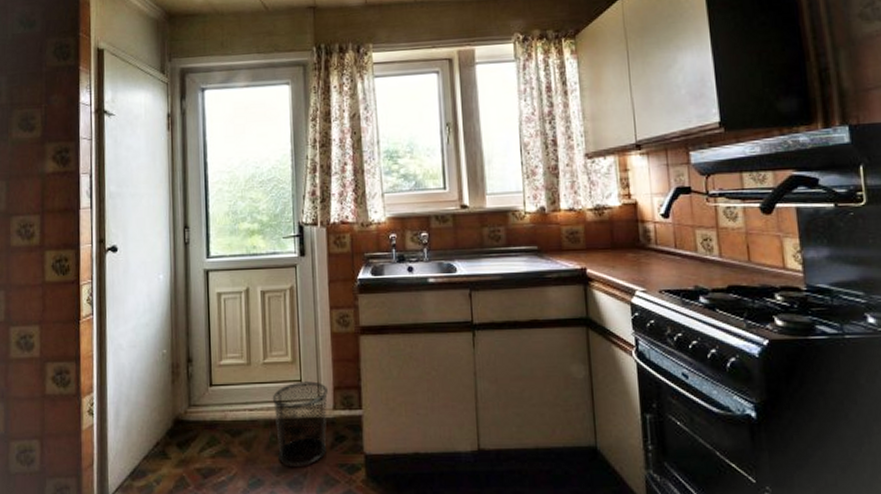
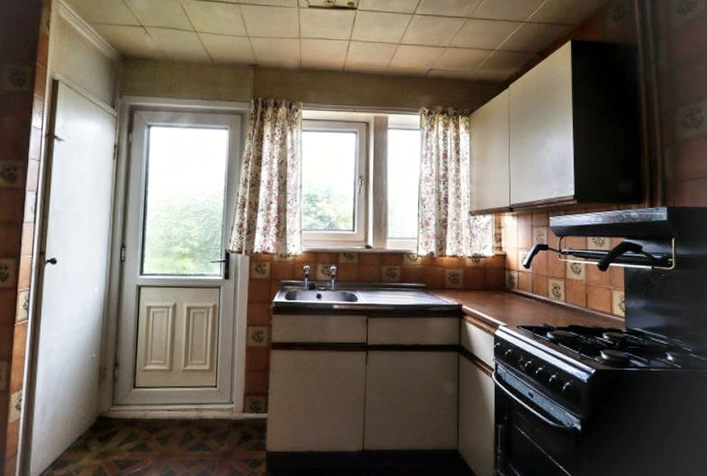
waste bin: present [272,381,328,466] -> none [189,387,239,461]

